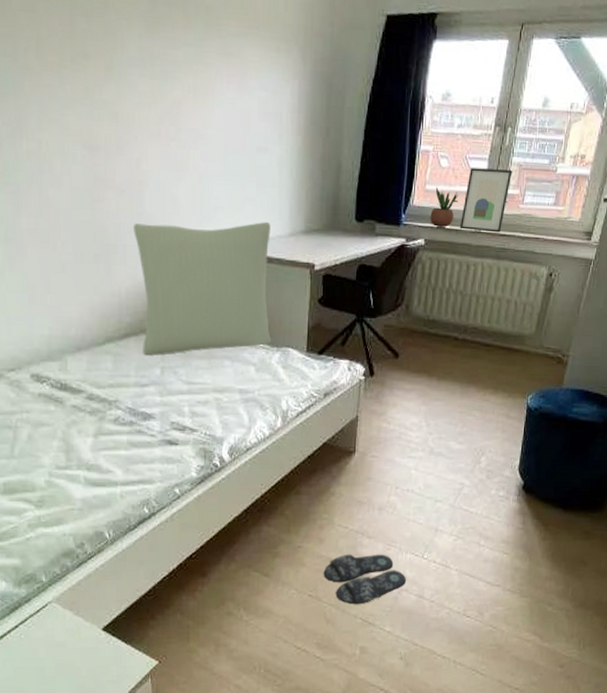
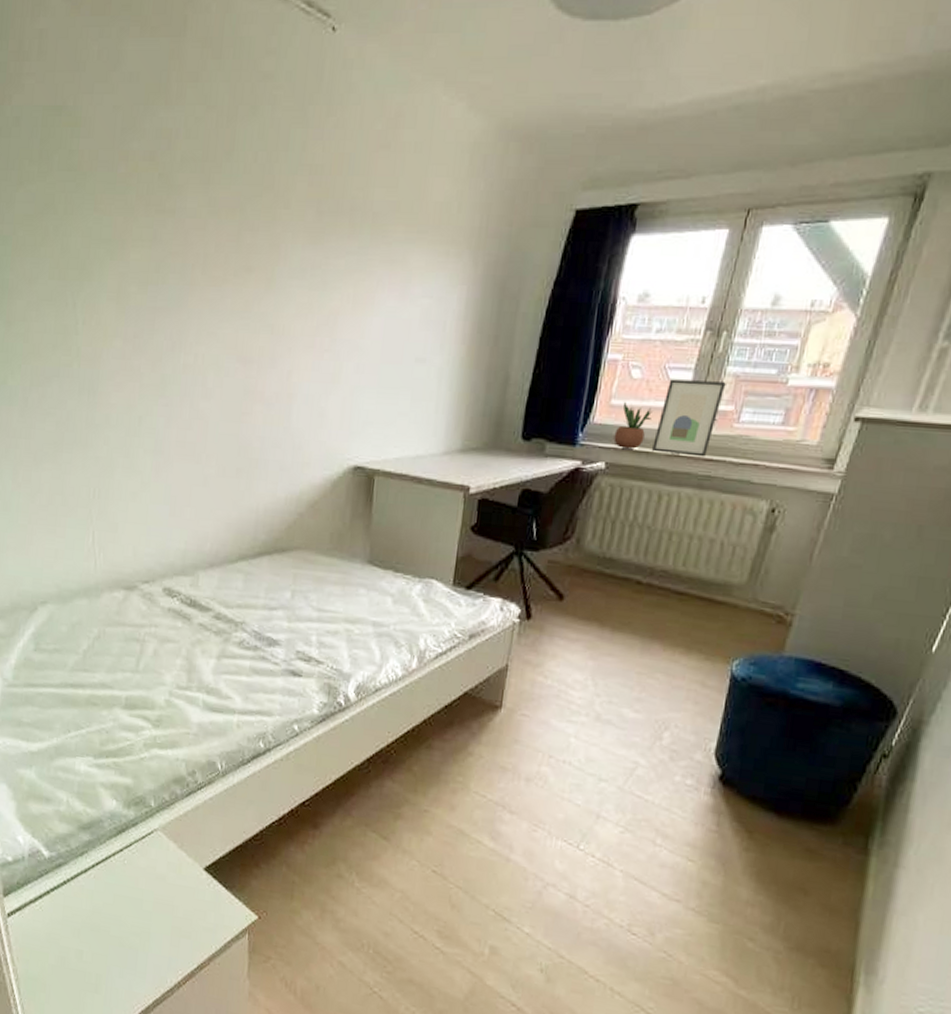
pillow: present [134,221,272,355] -> none [274,437,423,577]
slippers: present [324,554,406,605] -> none [453,828,554,893]

